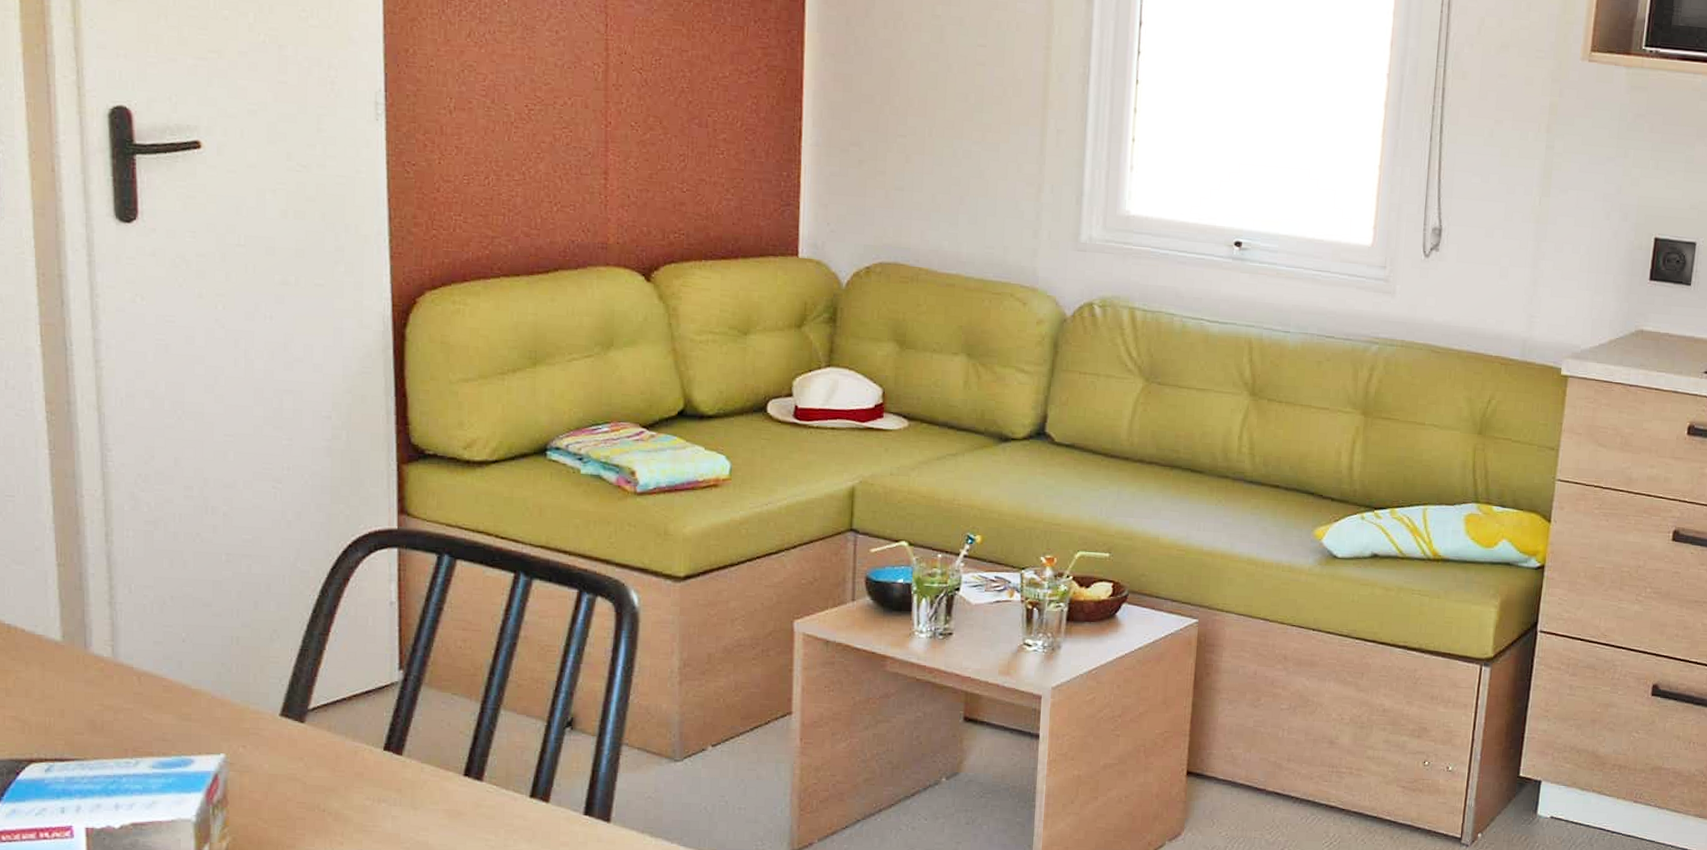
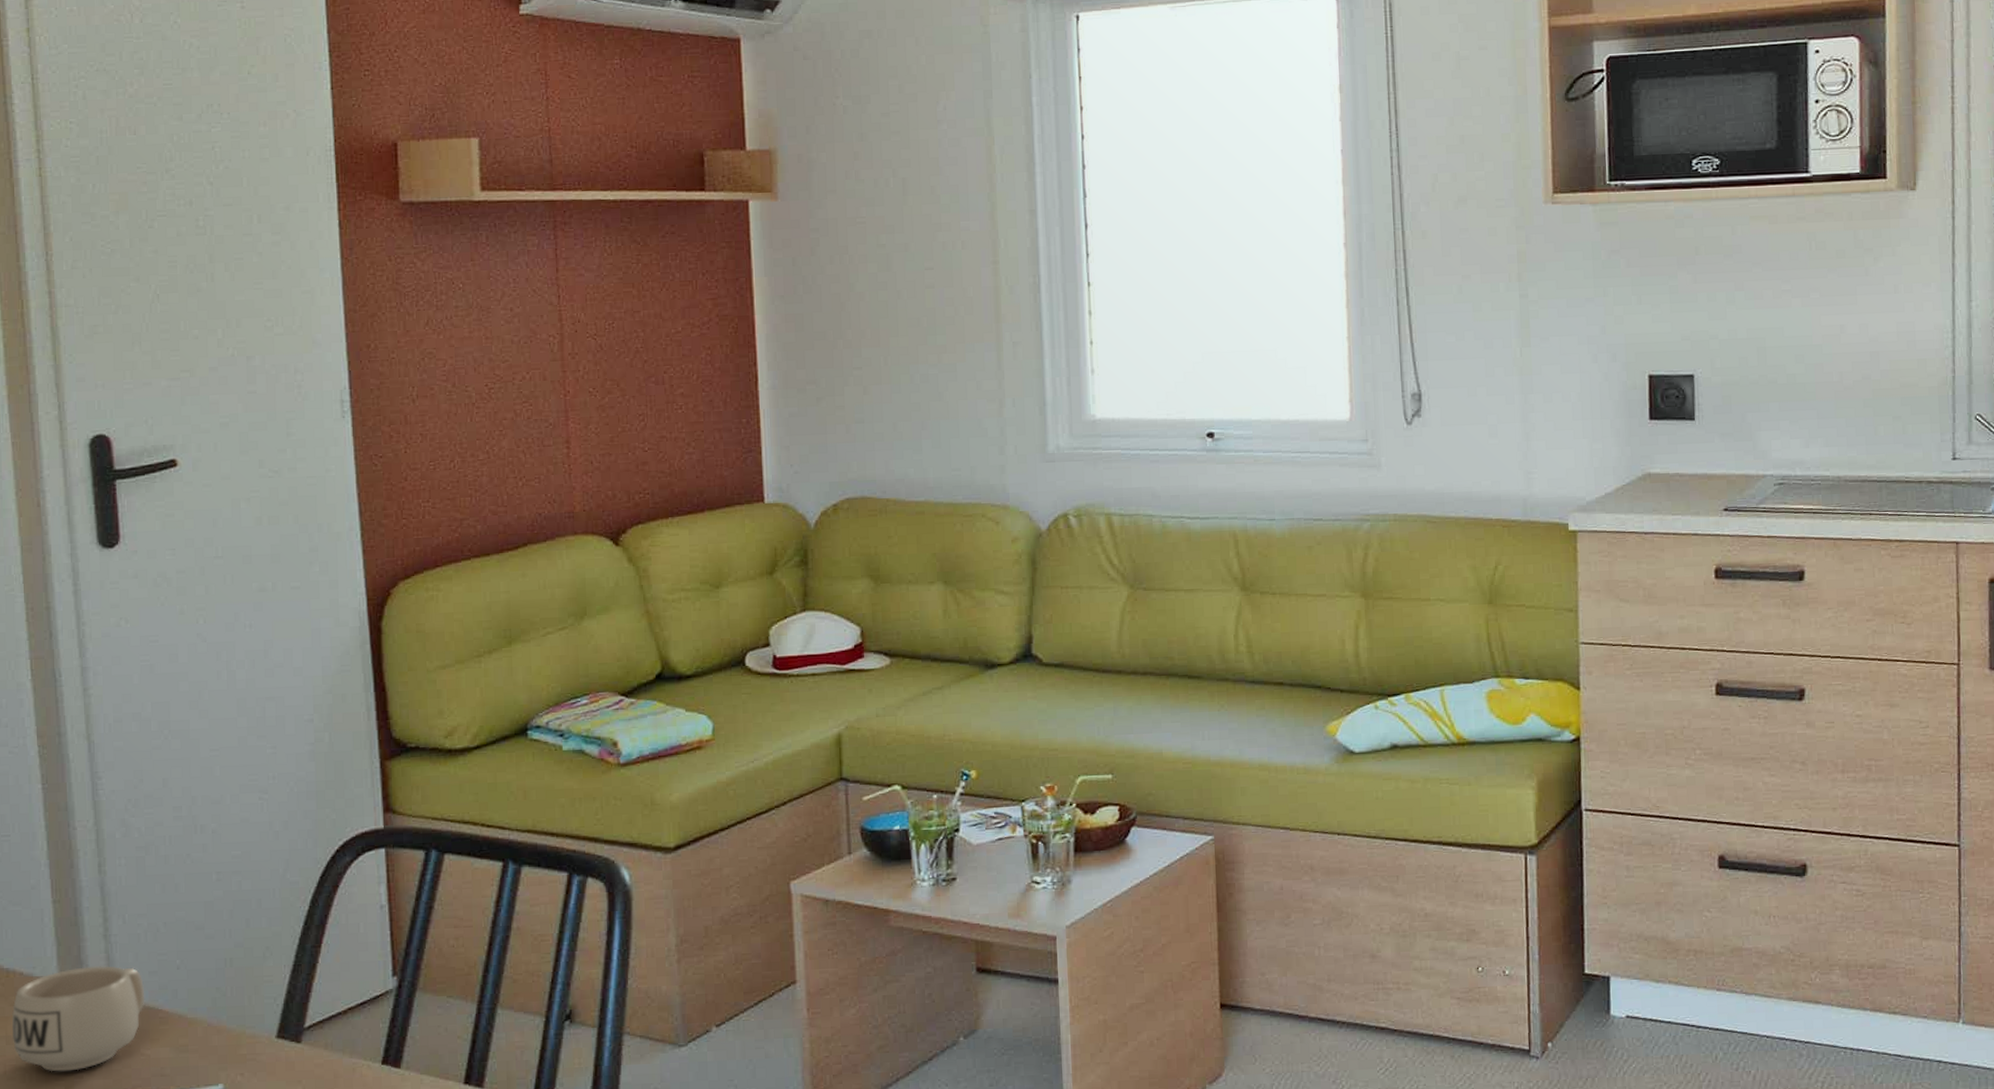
mug: none [12,630,149,728] -> present [11,966,145,1072]

